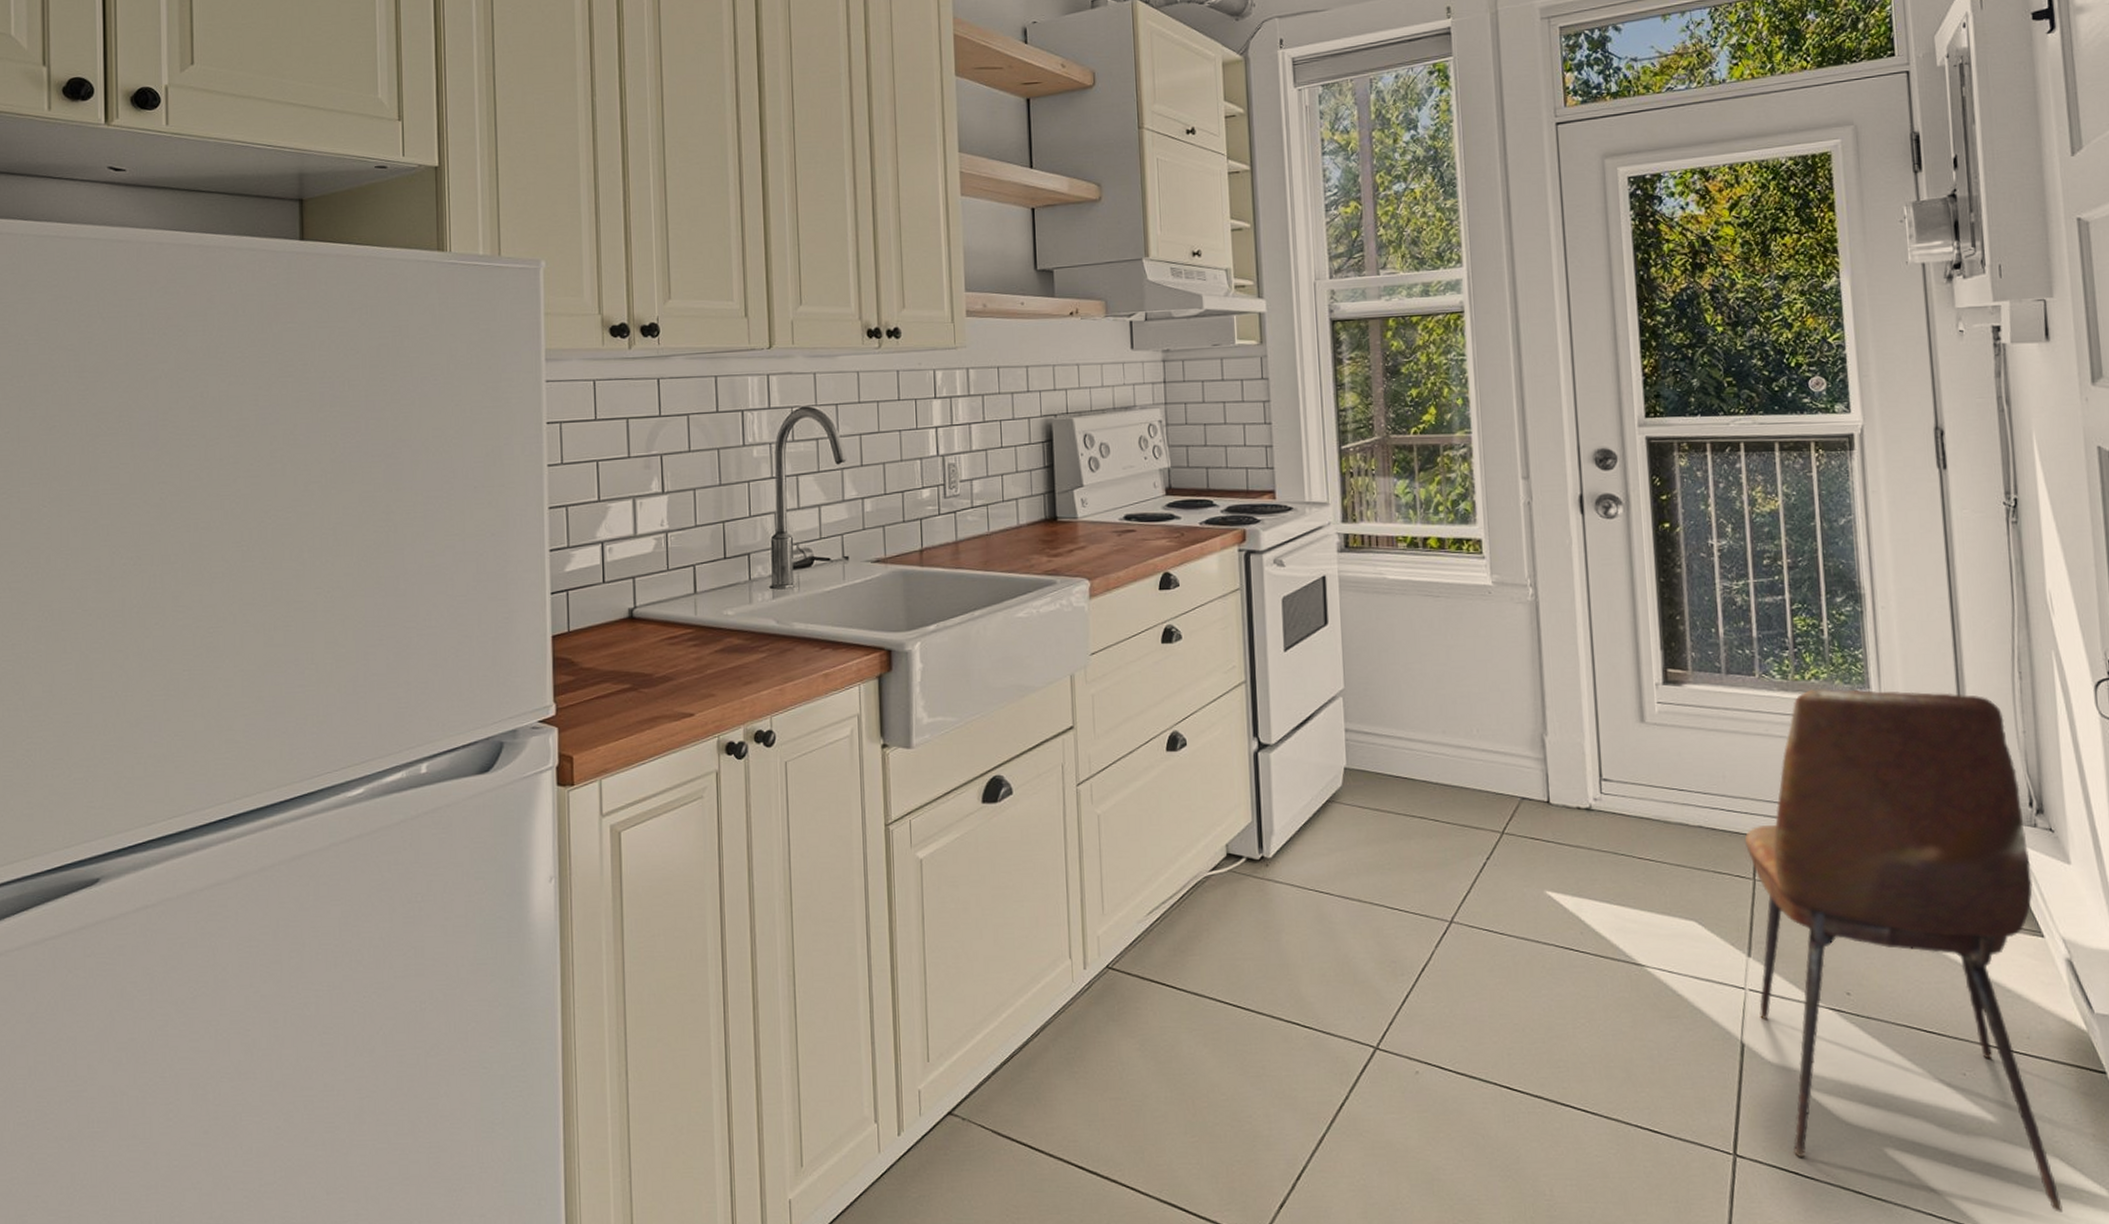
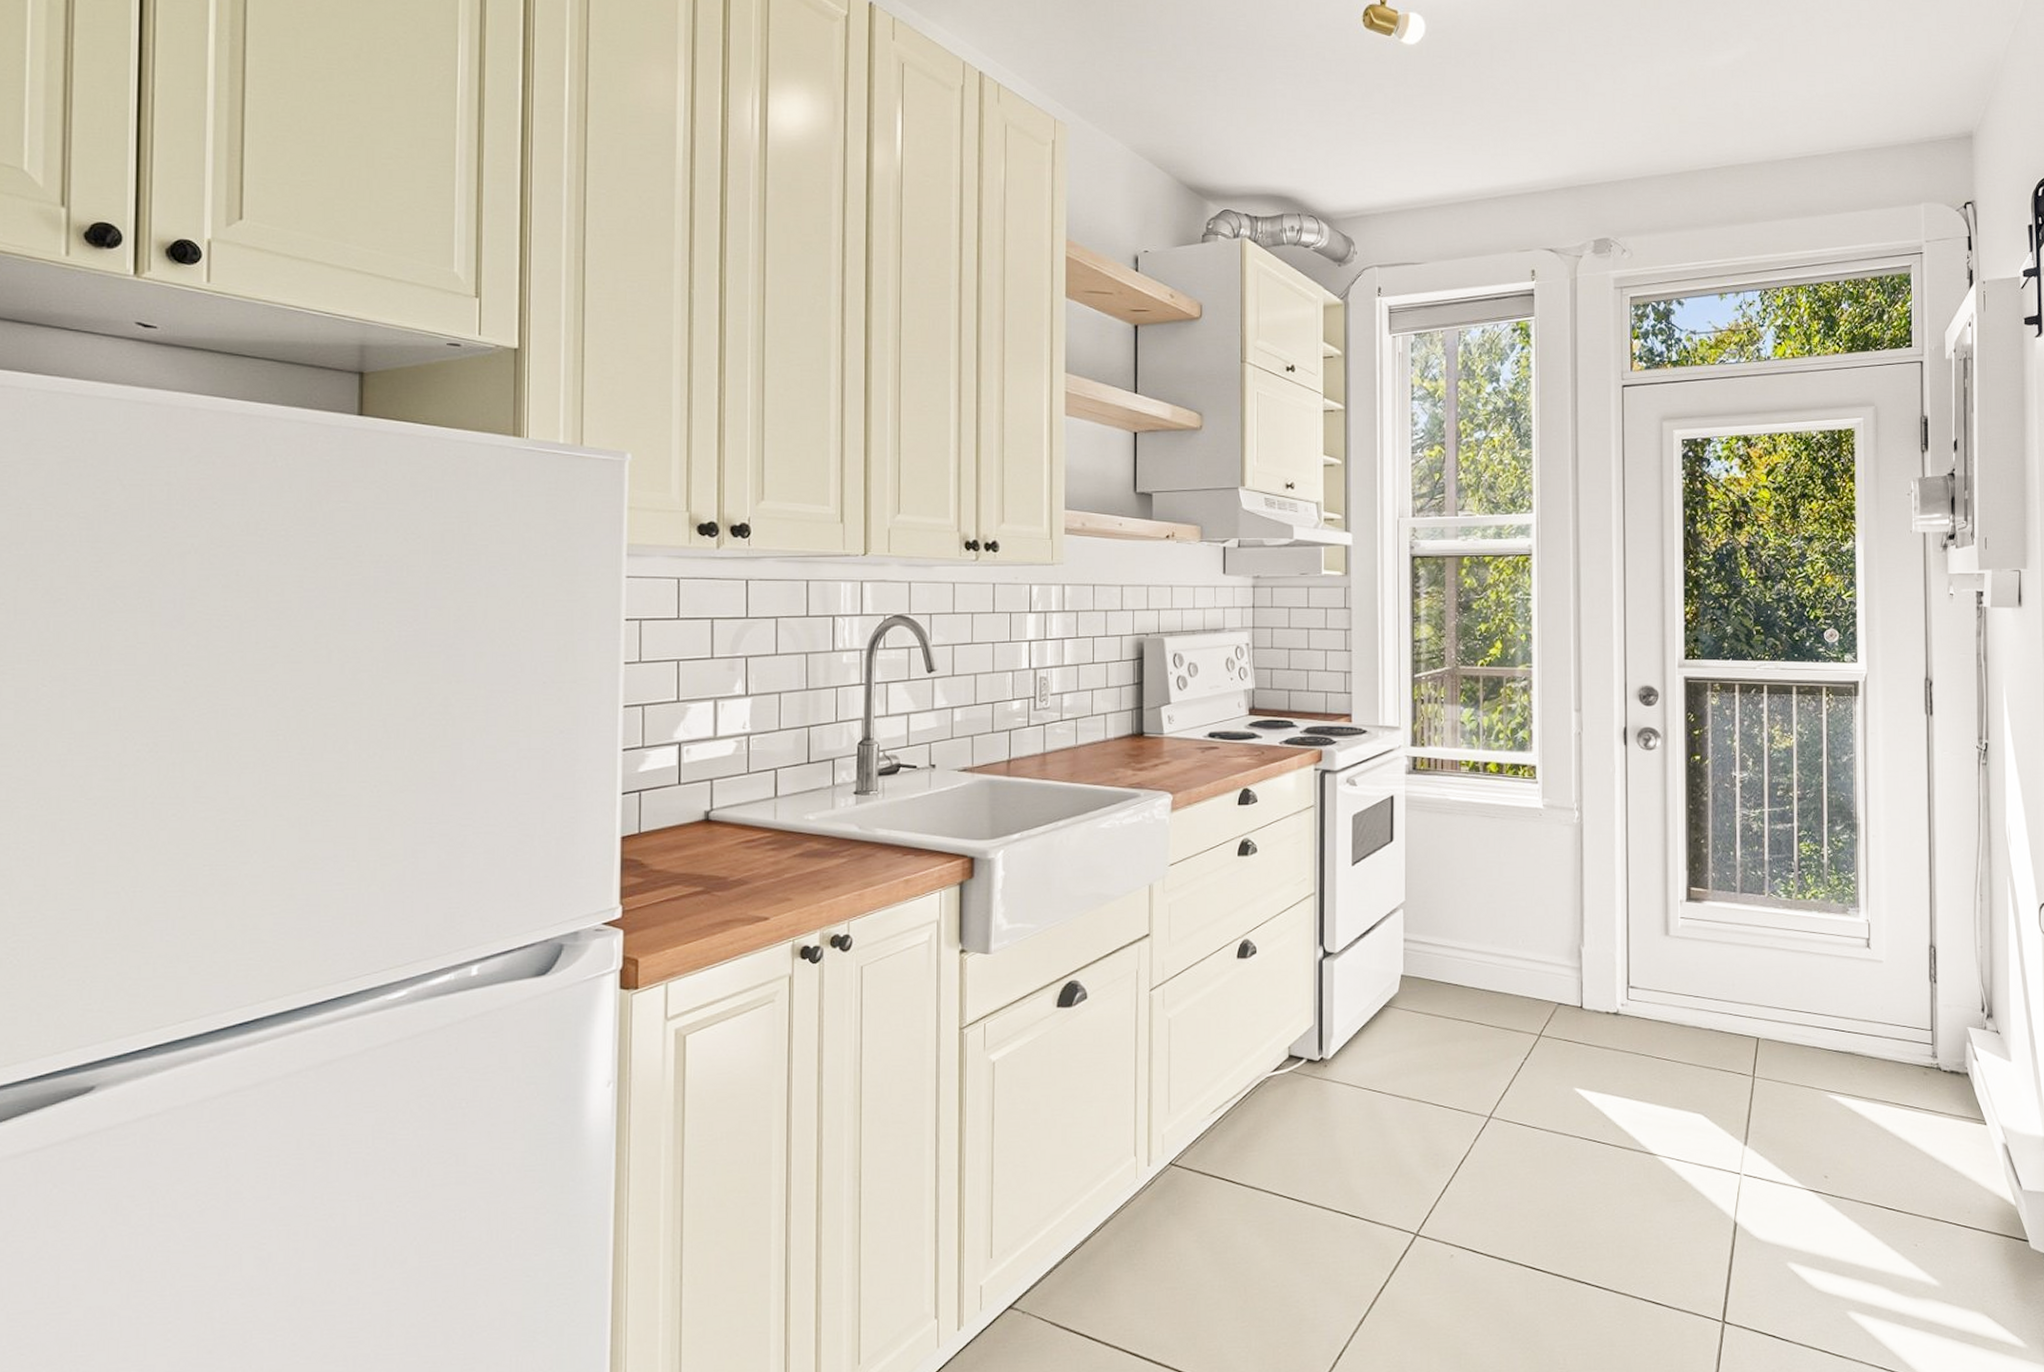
dining chair: present [1745,689,2063,1212] -> none [1748,907,1987,1362]

